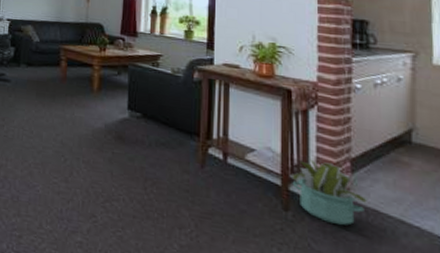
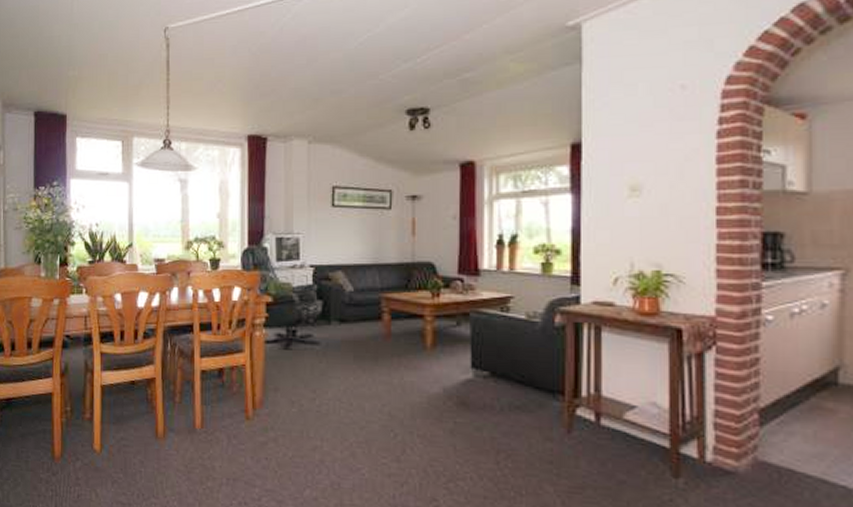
decorative plant: present [289,159,369,226] -> none [680,413,782,491]

